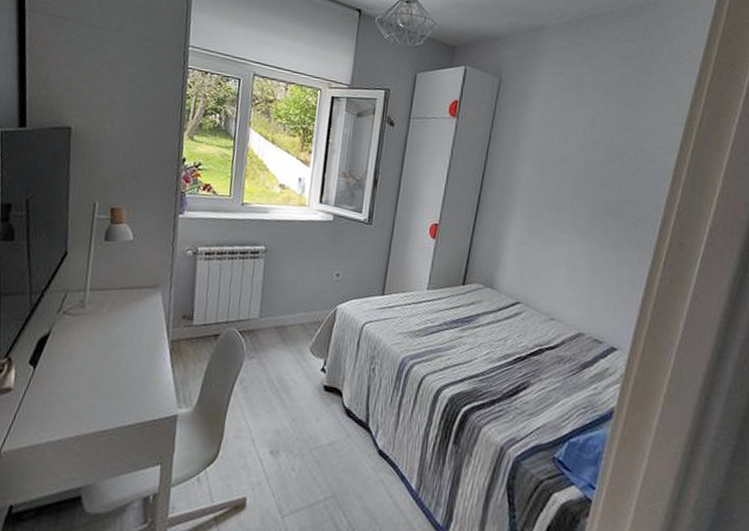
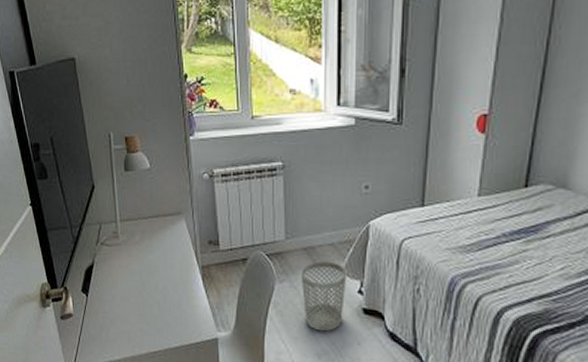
wastebasket: none [269,339,313,408] -> present [301,260,347,332]

